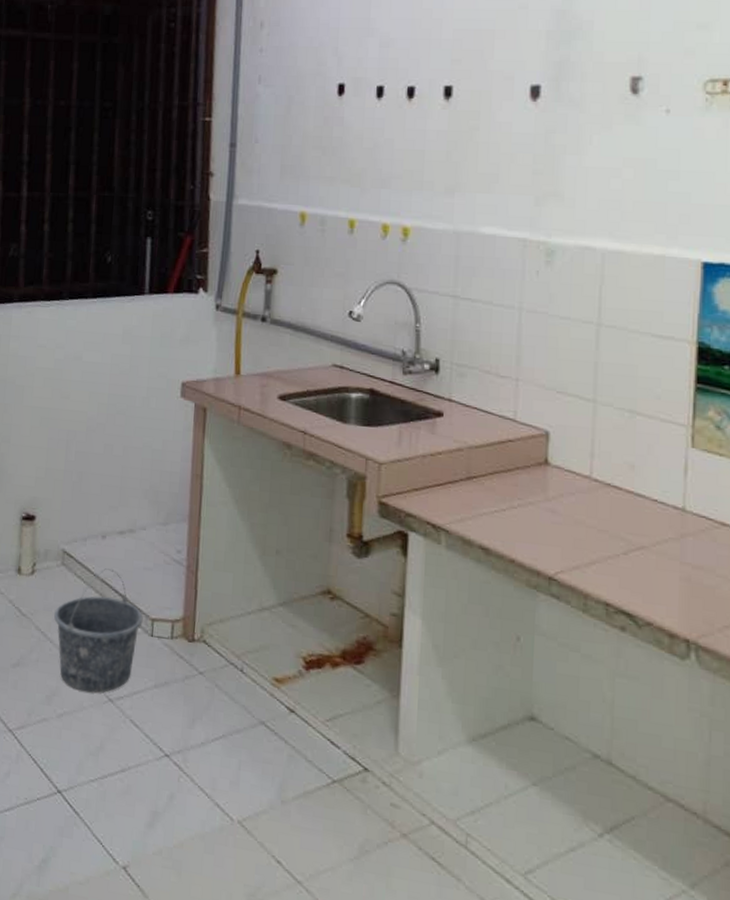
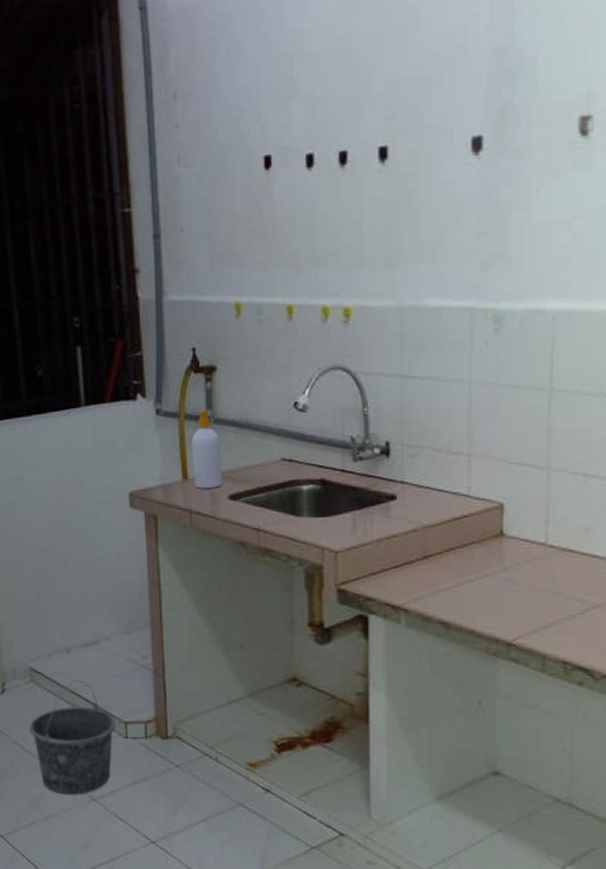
soap bottle: none [246,309,275,387] -> present [191,410,223,489]

